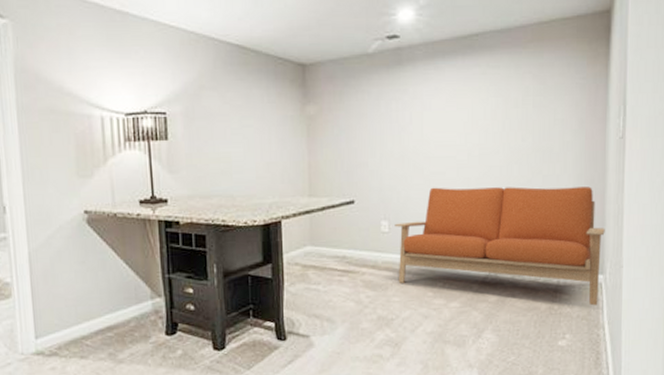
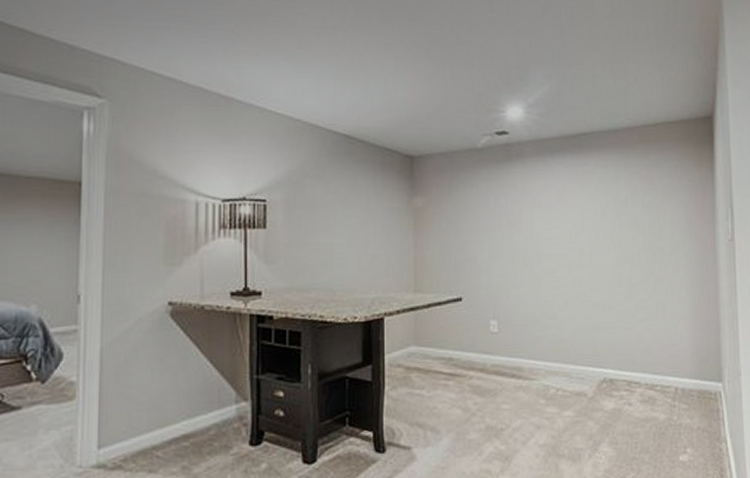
sofa: present [394,187,605,306] -> none [504,285,721,417]

